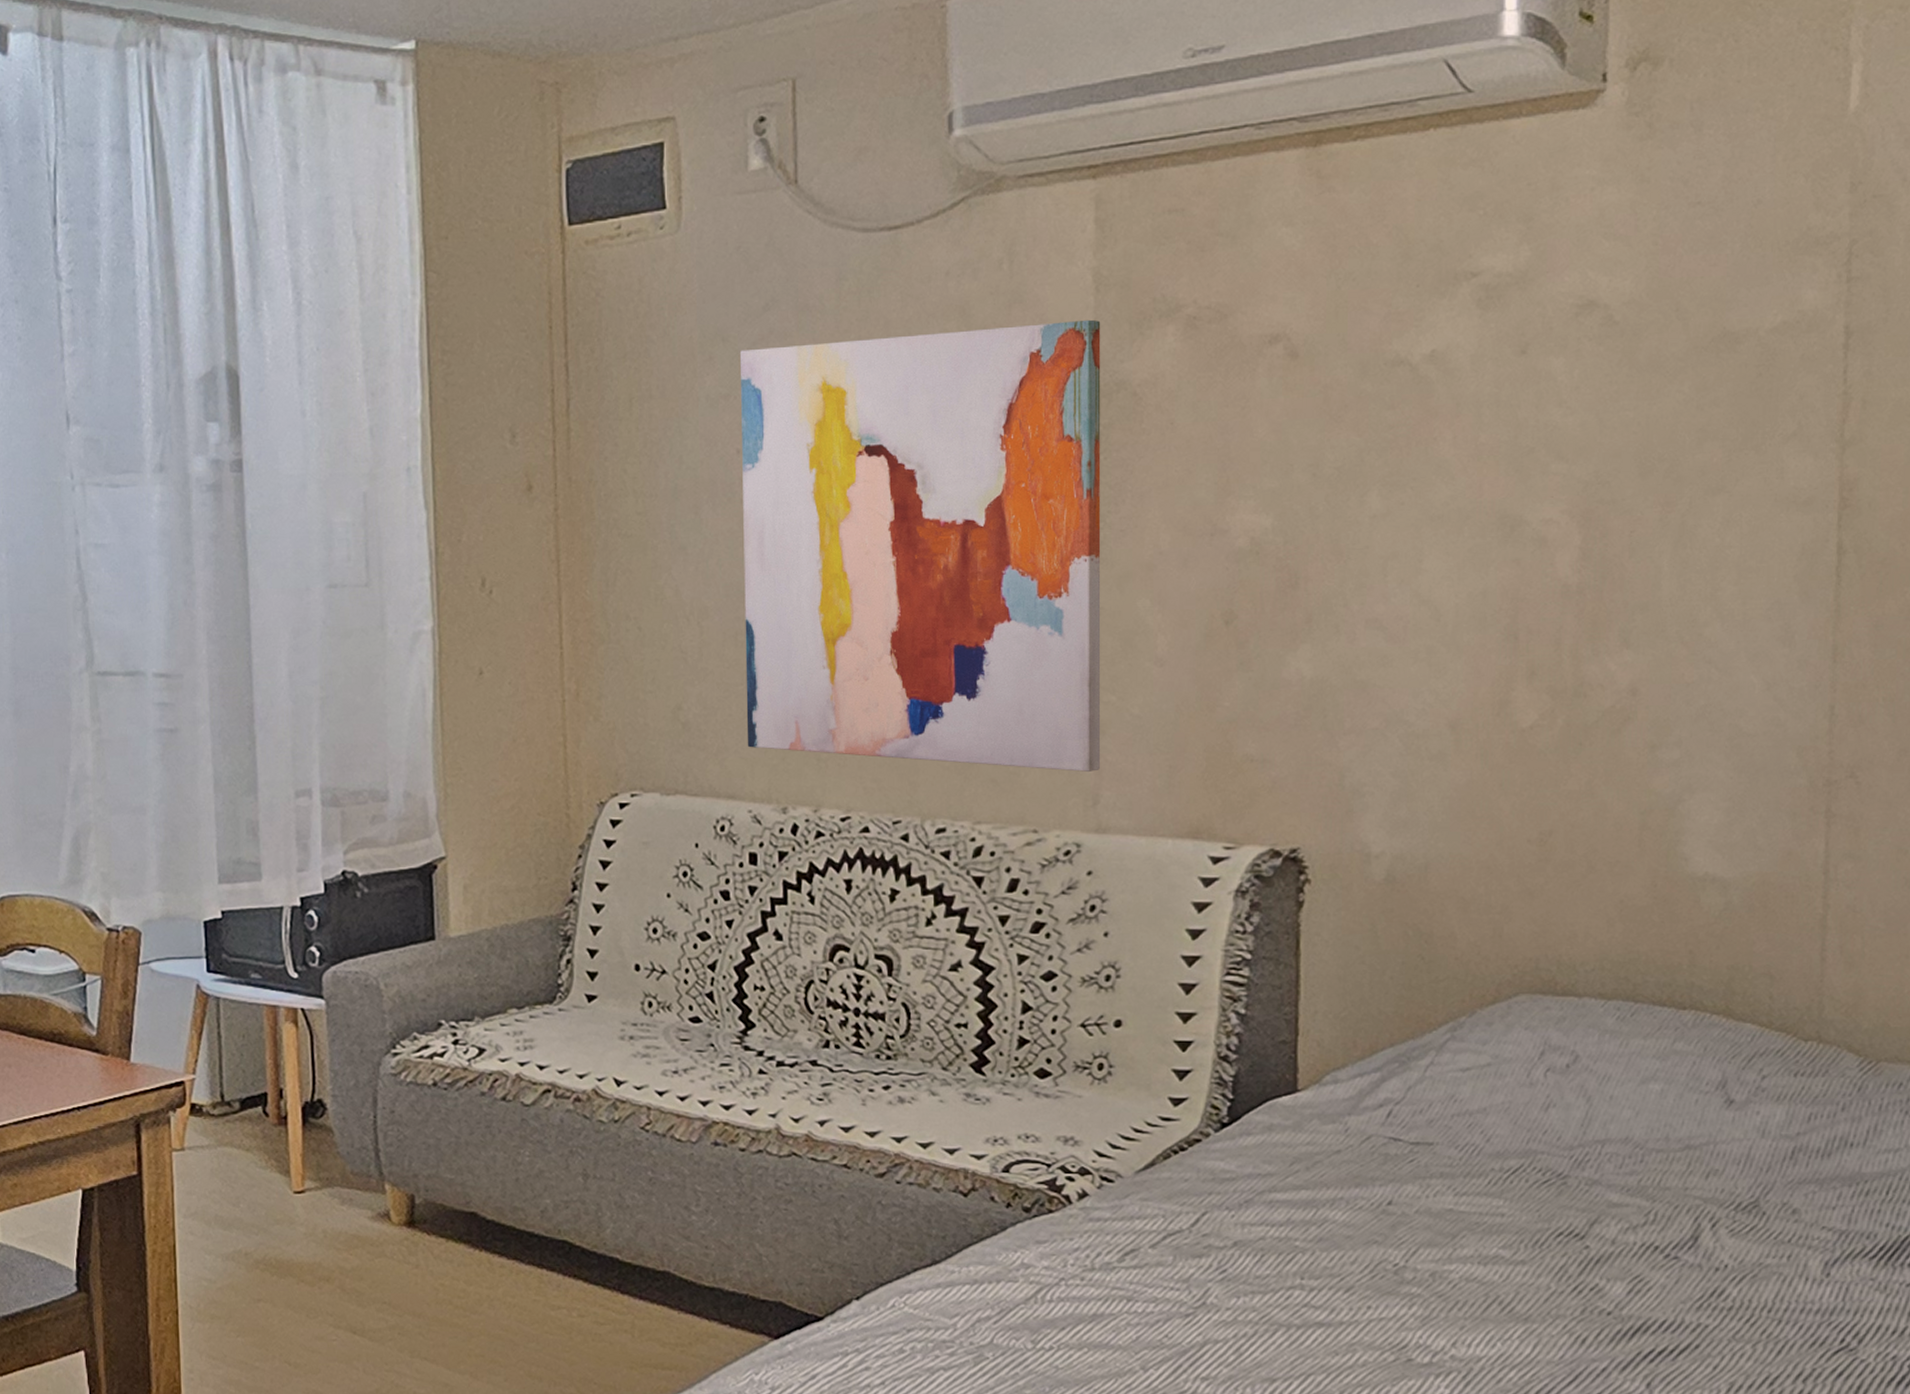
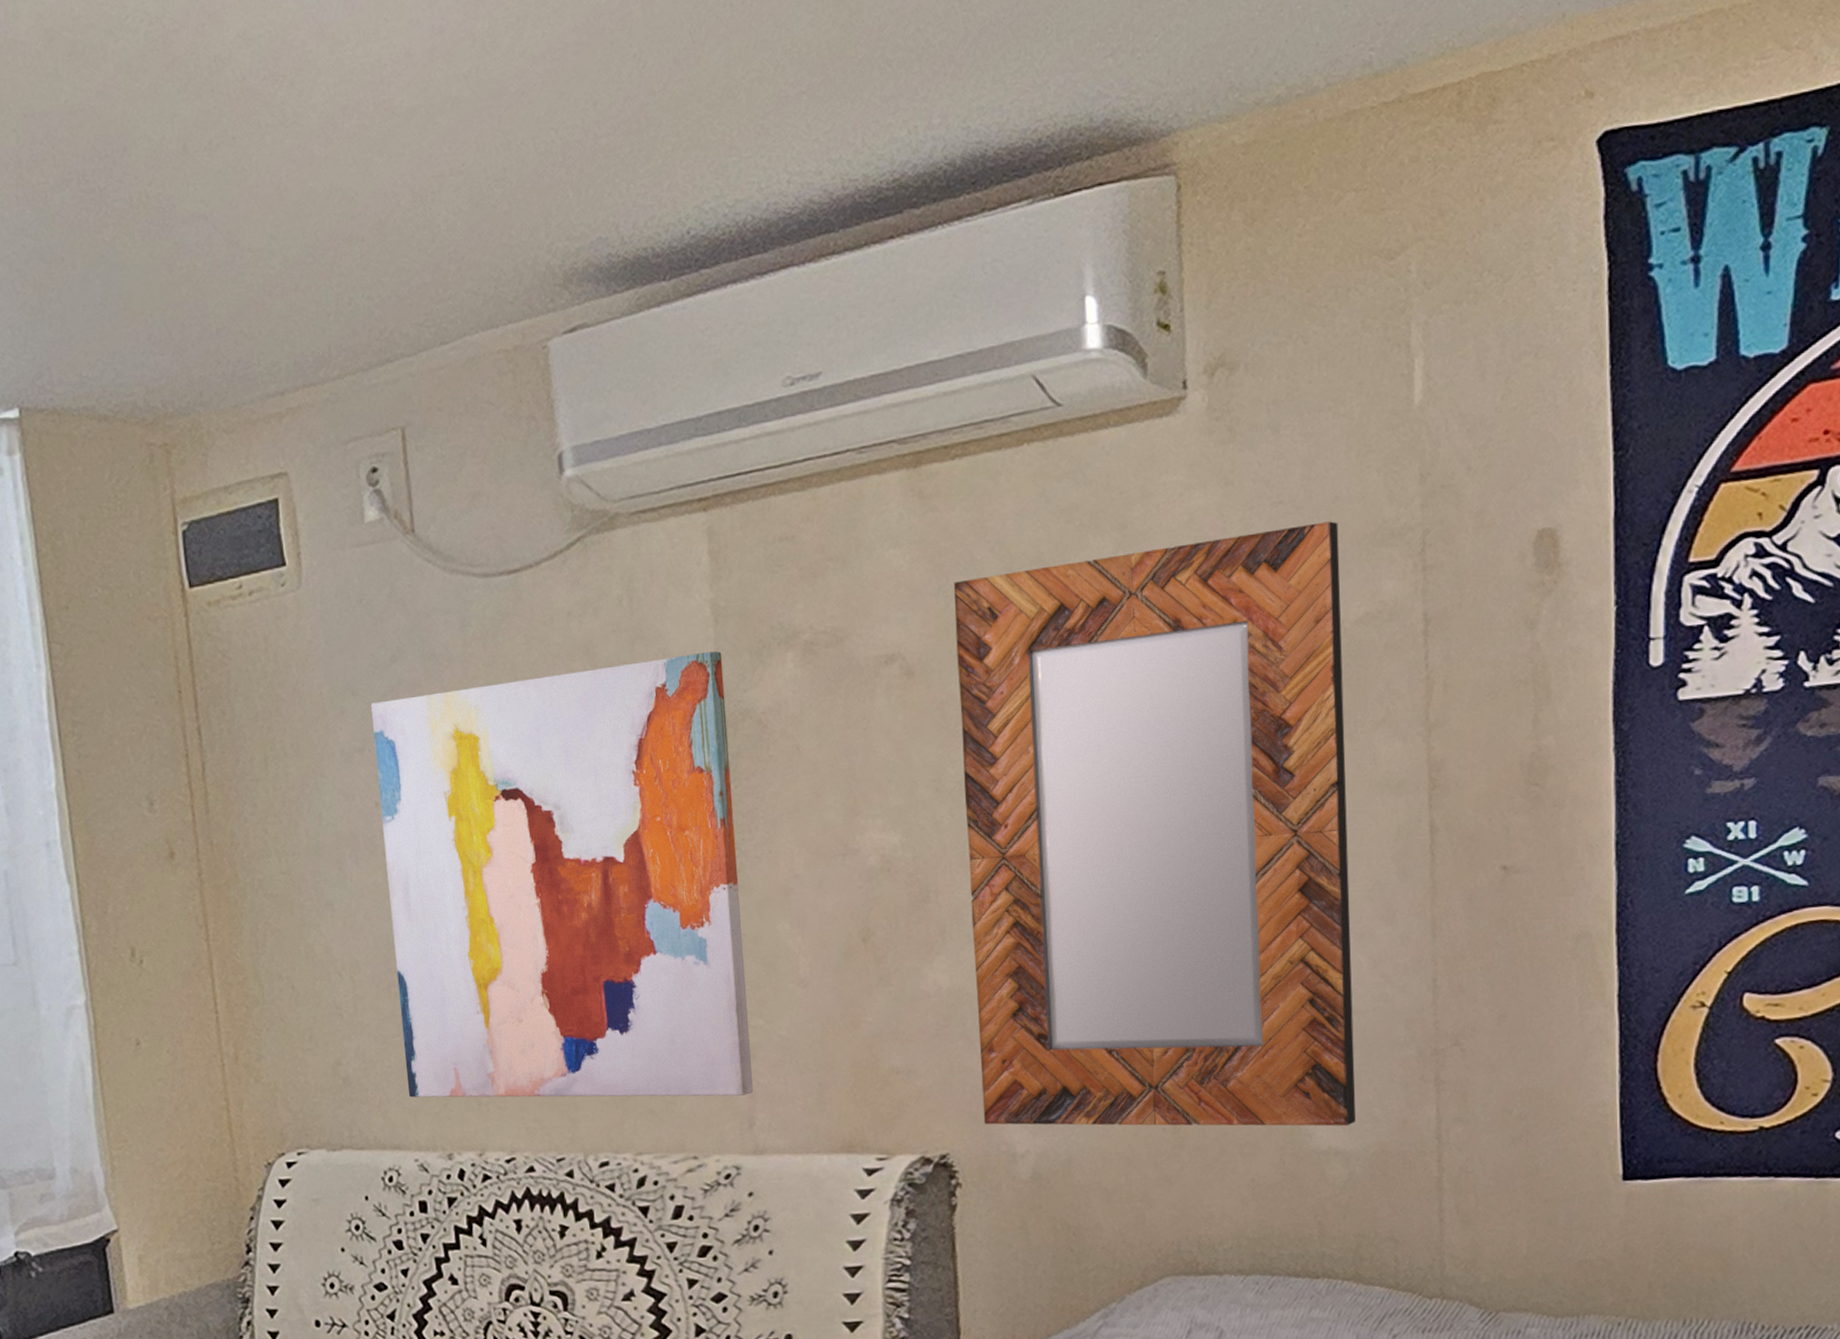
home mirror: none [1339,225,1759,853] -> present [954,521,1356,1127]

